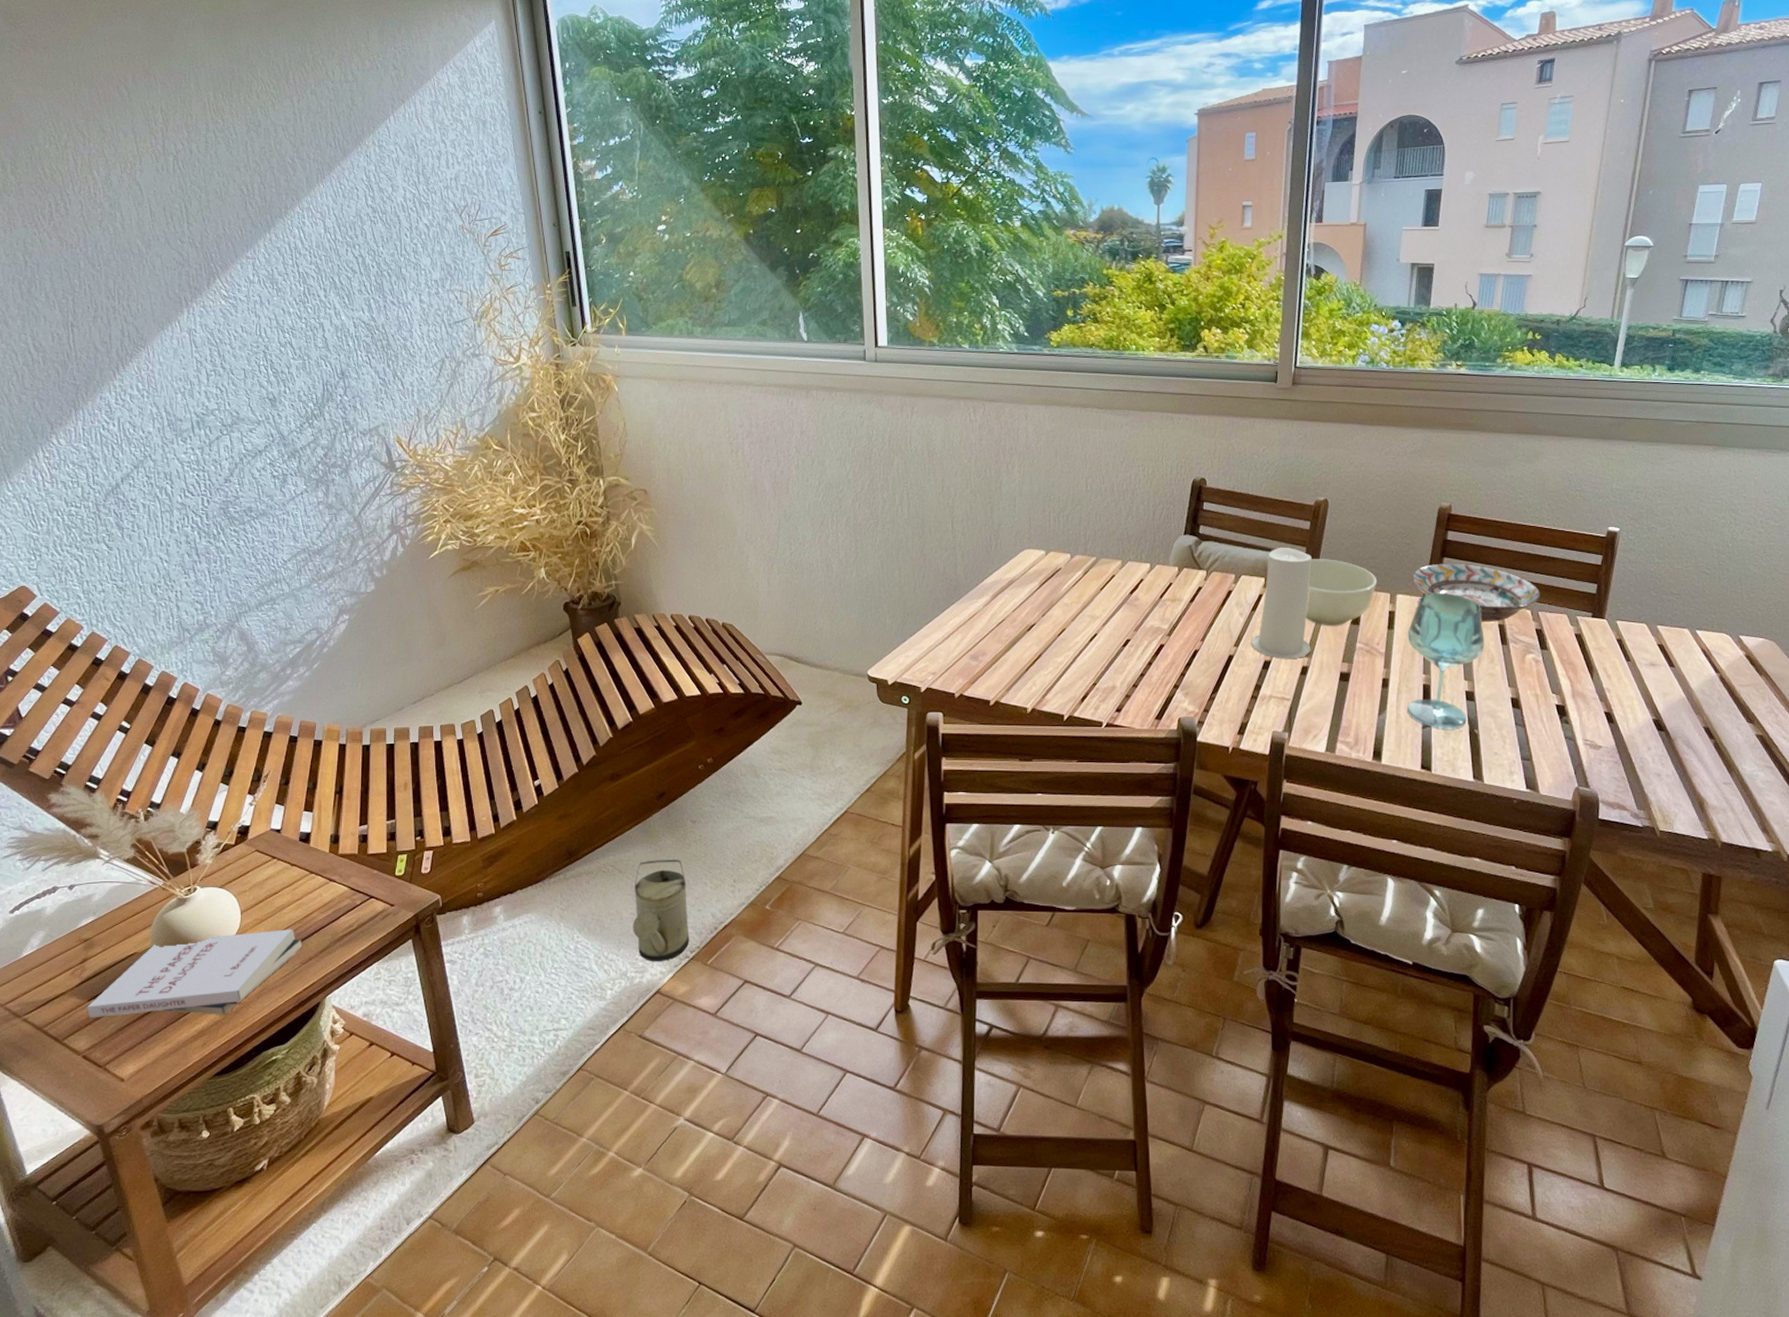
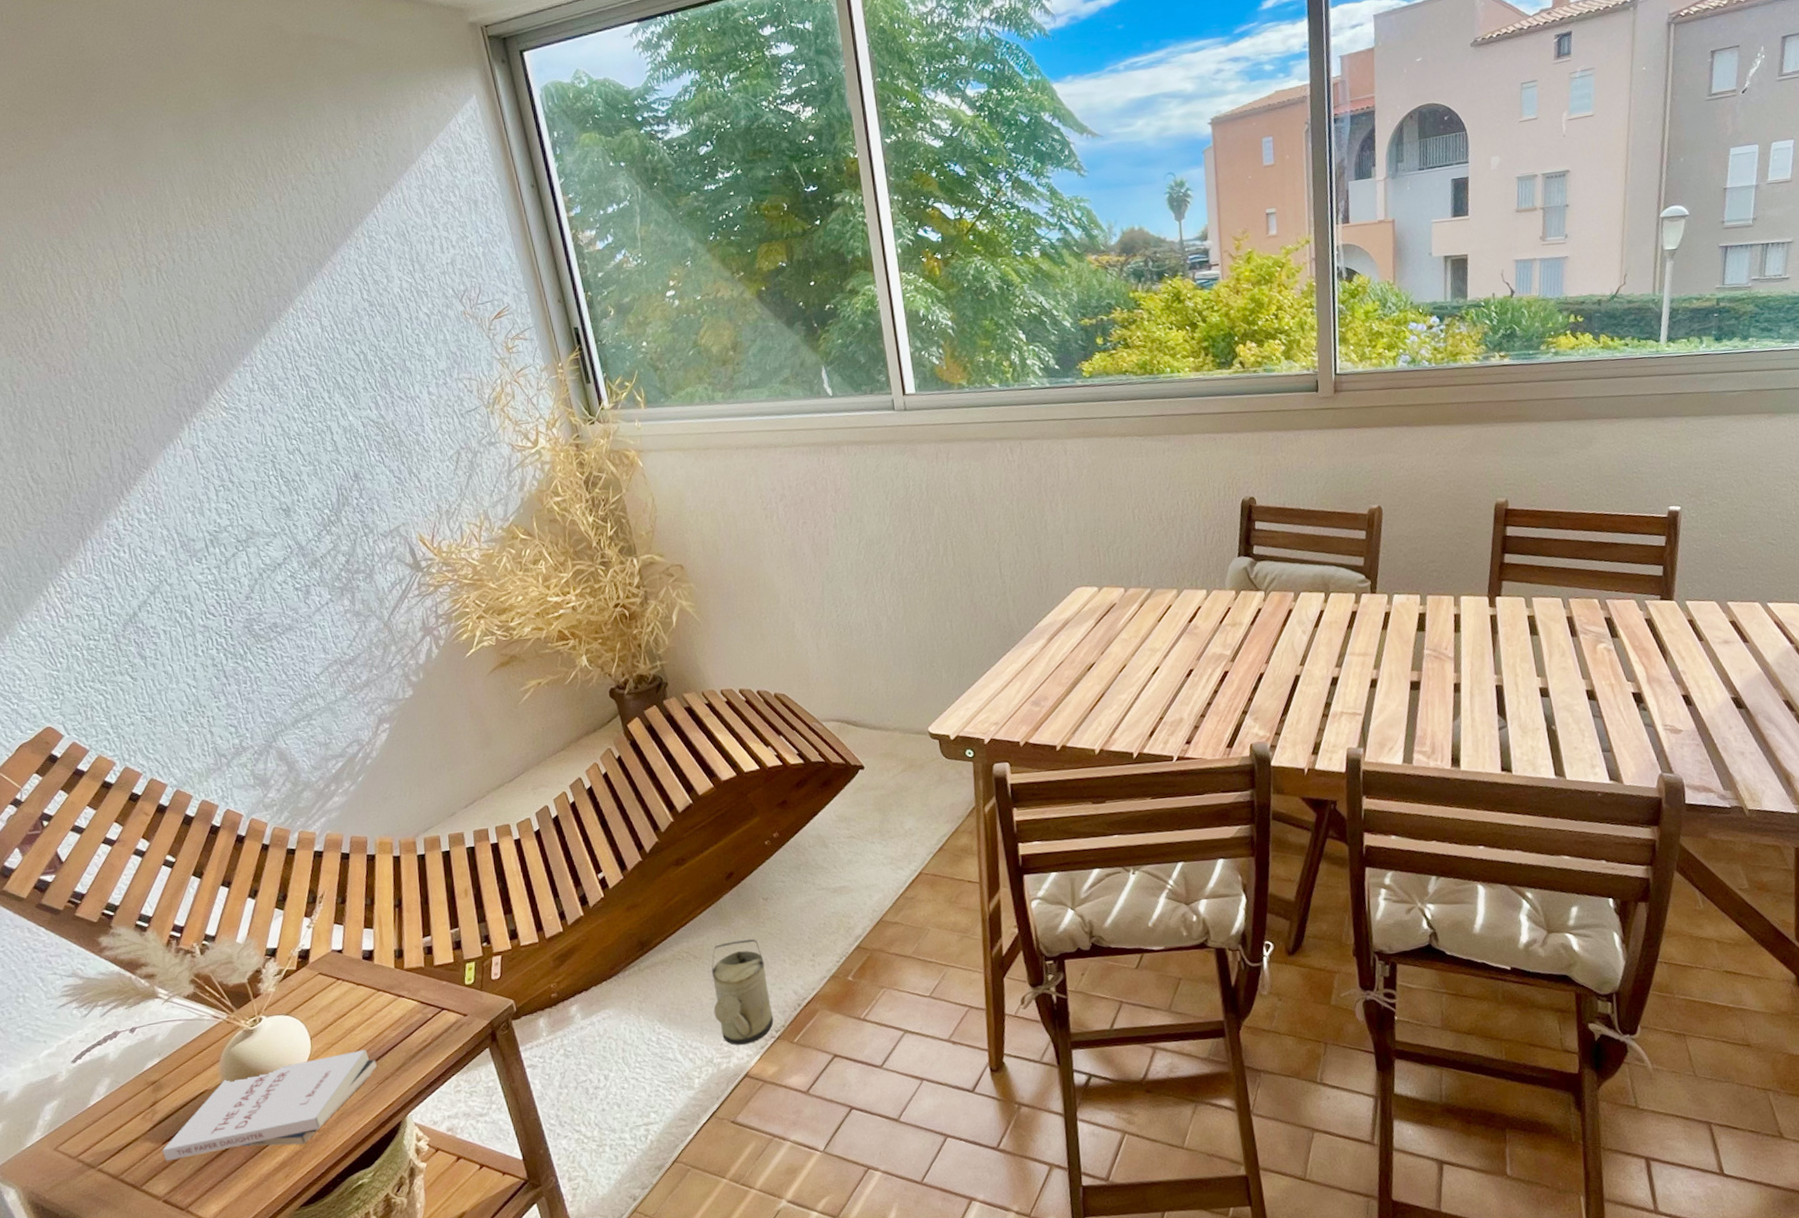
candle: present [1251,548,1312,660] -> none [1317,559,1379,674]
bowl: present [1305,559,1378,626] -> none [1369,567,1440,636]
wine glass: present [1407,592,1485,730] -> none [1475,589,1555,729]
decorative bowl: present [1411,563,1541,622] -> none [1473,558,1607,616]

